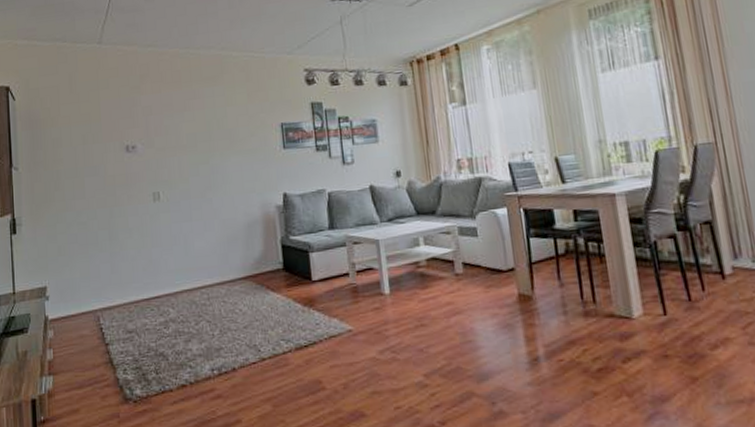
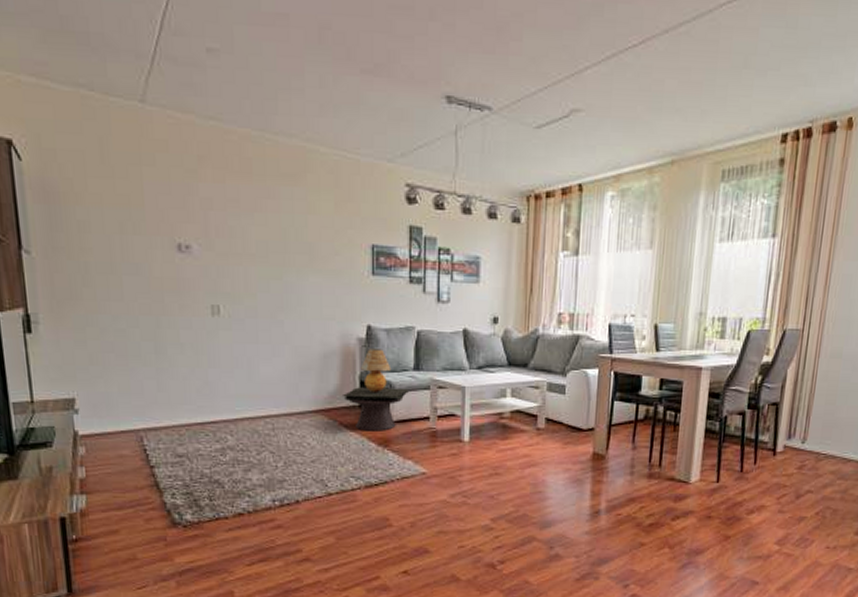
side table: none [266,248,327,293] -> present [341,387,409,431]
table lamp: none [280,213,309,256] -> present [360,349,392,394]

